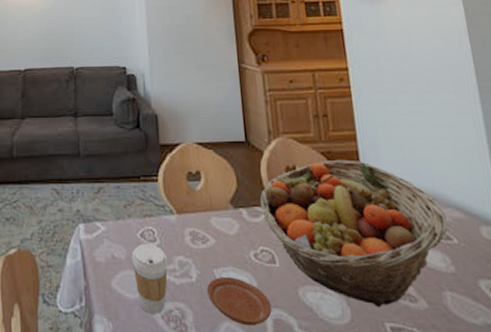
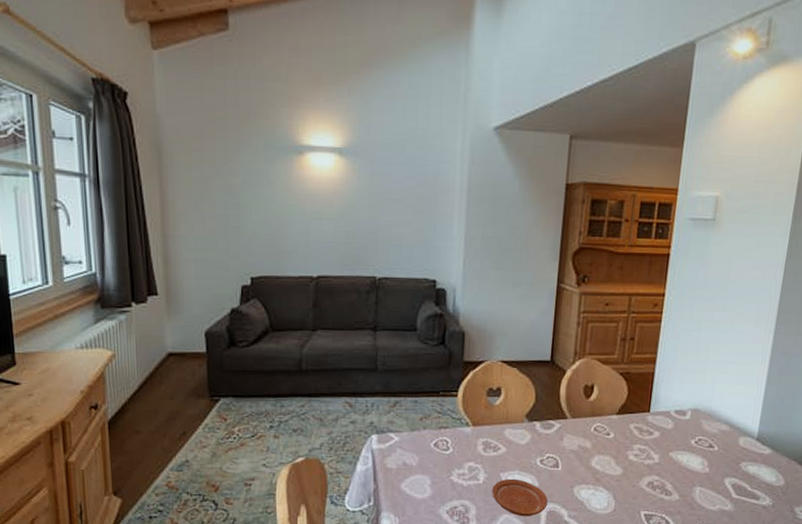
coffee cup: present [131,244,168,314] -> none [423,452,459,510]
fruit basket: present [259,159,448,308] -> none [554,379,715,500]

